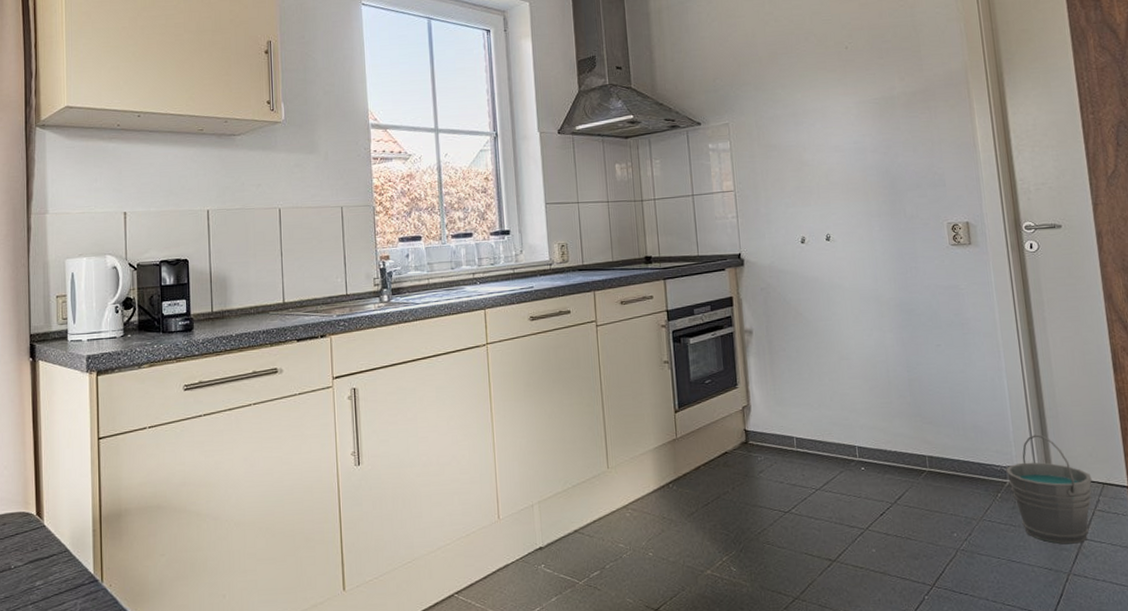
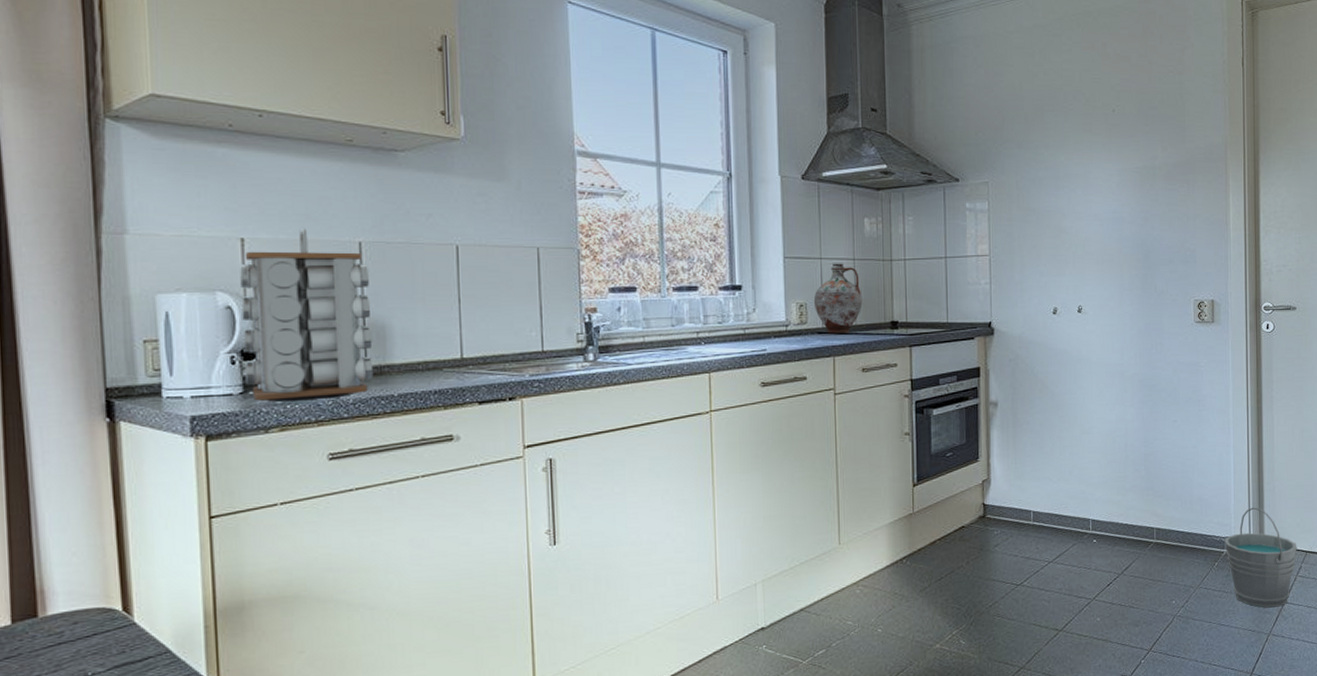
spice rack: none [123,201,218,342] -> present [240,227,374,402]
ceramic jug: none [573,206,618,270] -> present [813,263,863,334]

